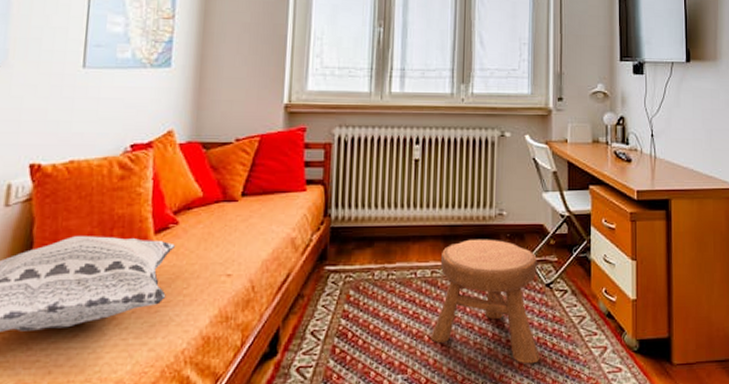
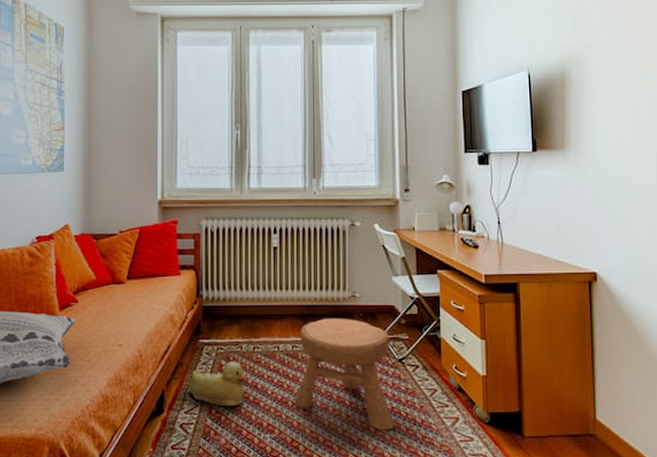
rubber duck: none [308,291,379,345] -> present [187,362,247,407]

